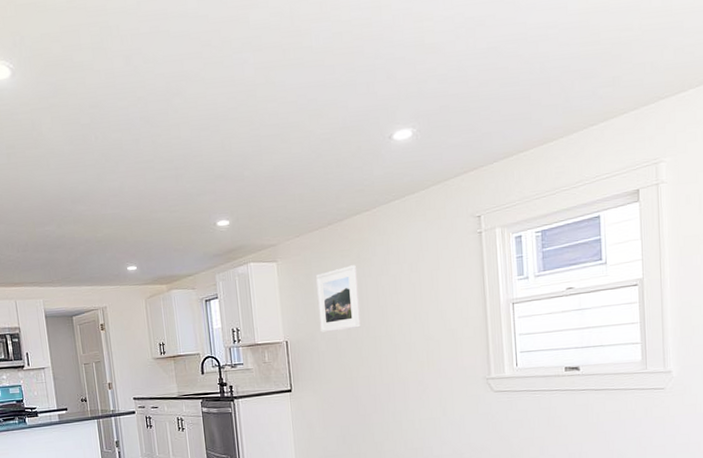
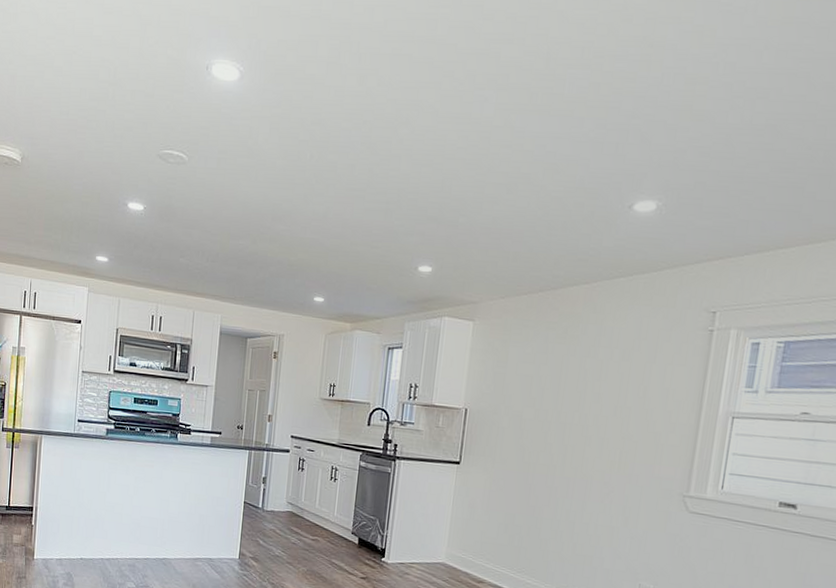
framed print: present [316,265,361,334] -> none [505,340,561,410]

